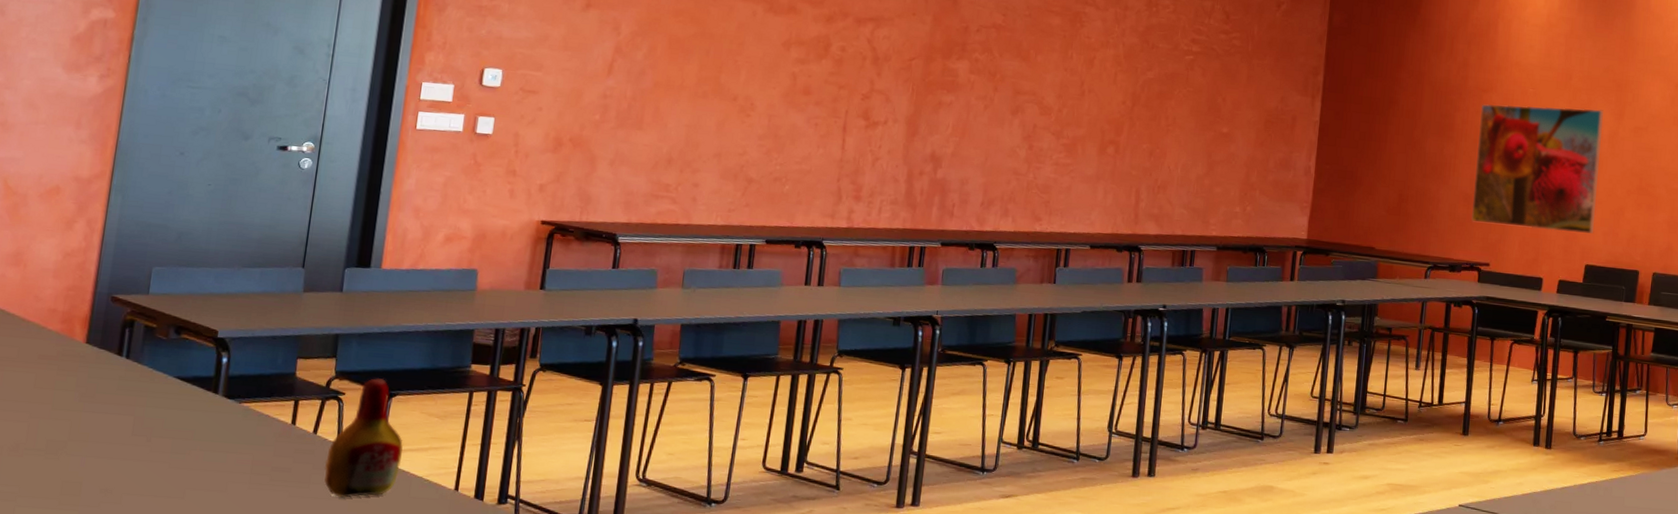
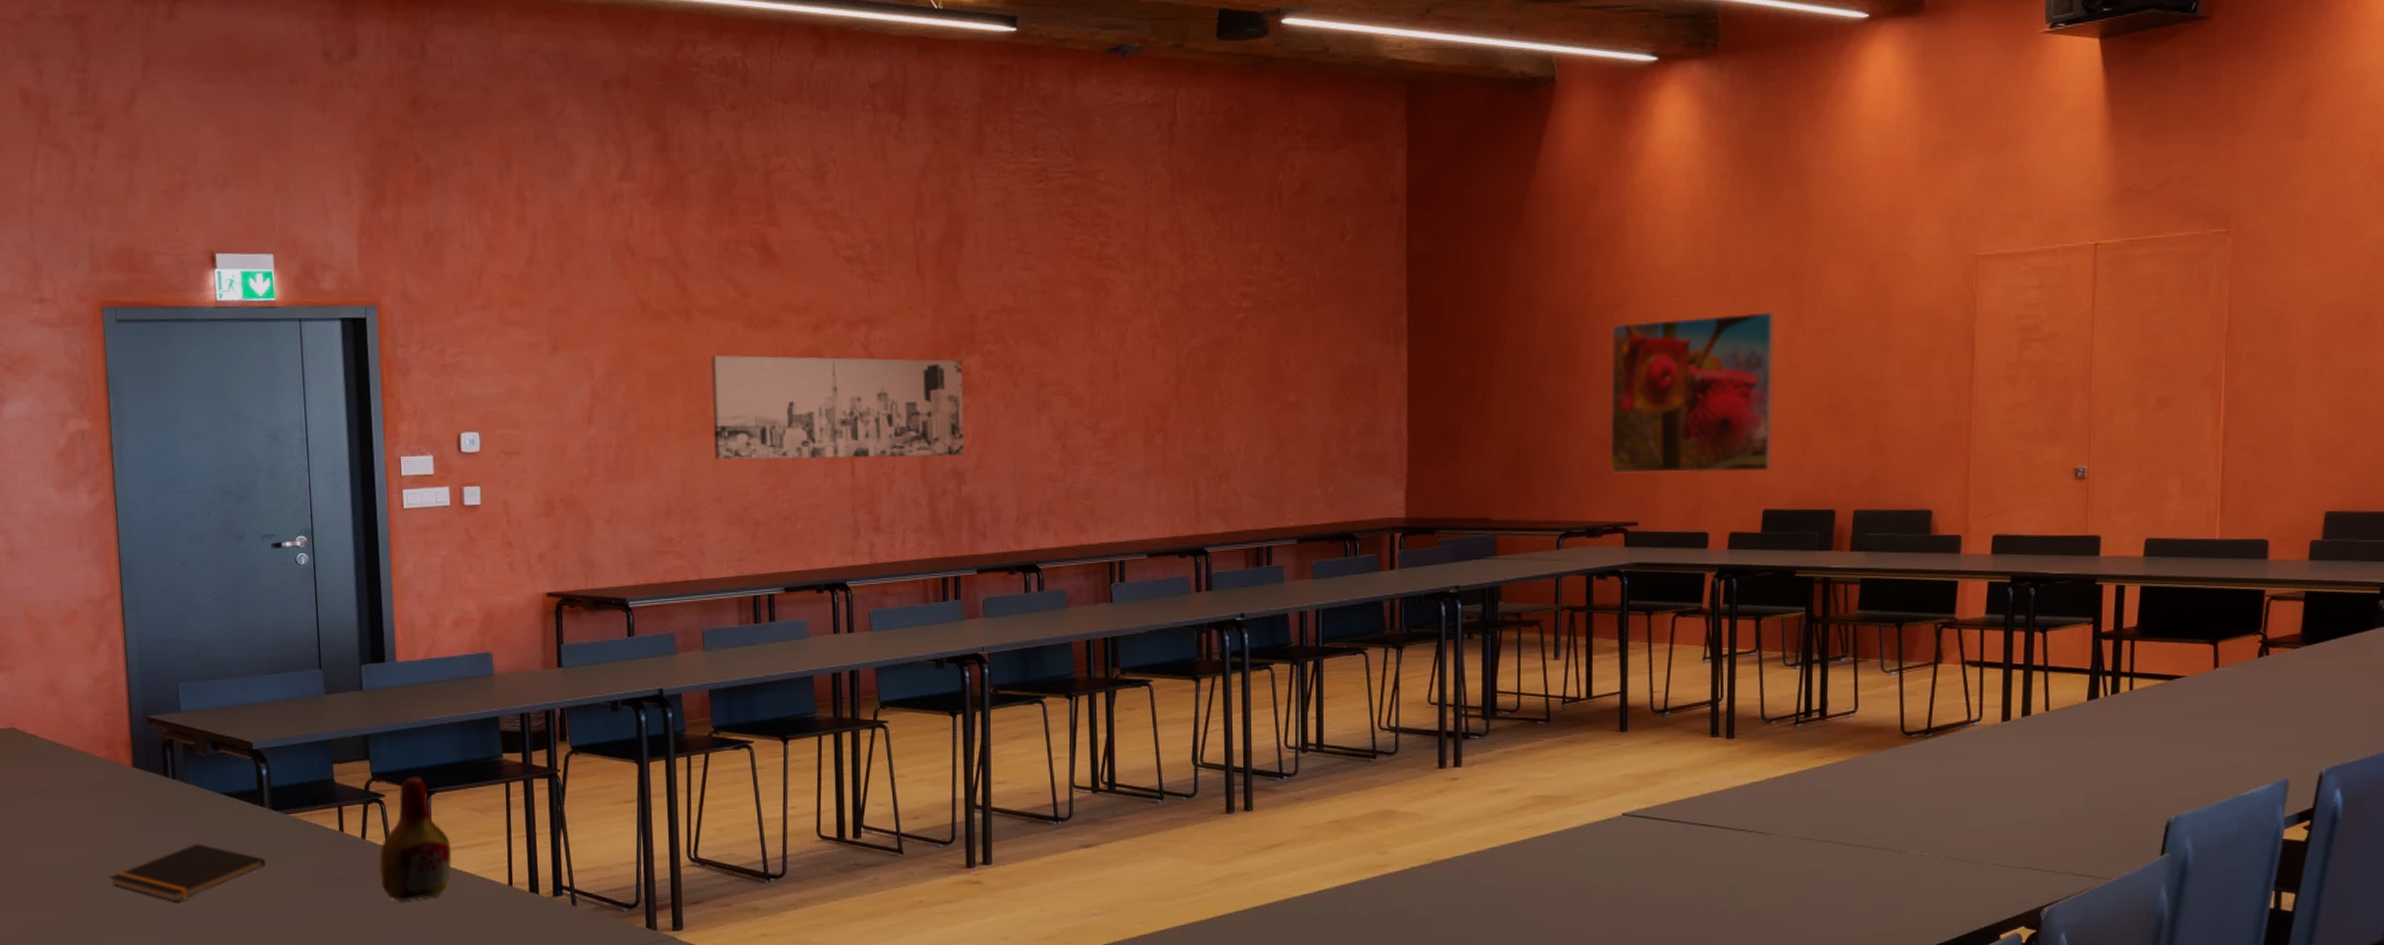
notepad: none [36,424,208,480] -> present [110,844,267,901]
wall art: none [720,30,953,144] -> present [711,355,965,460]

